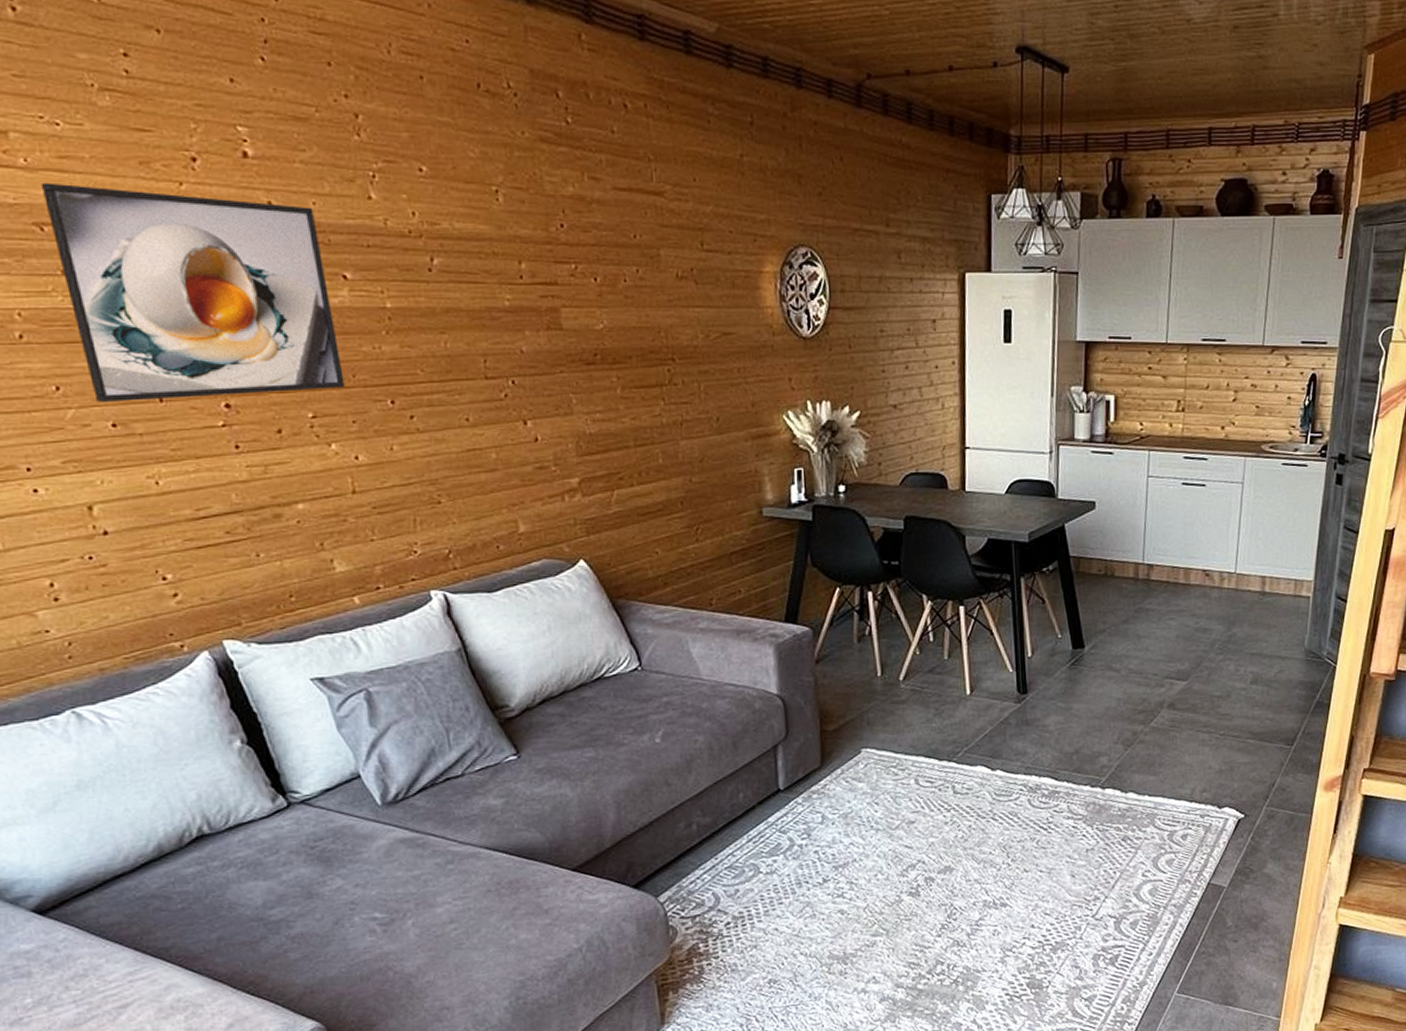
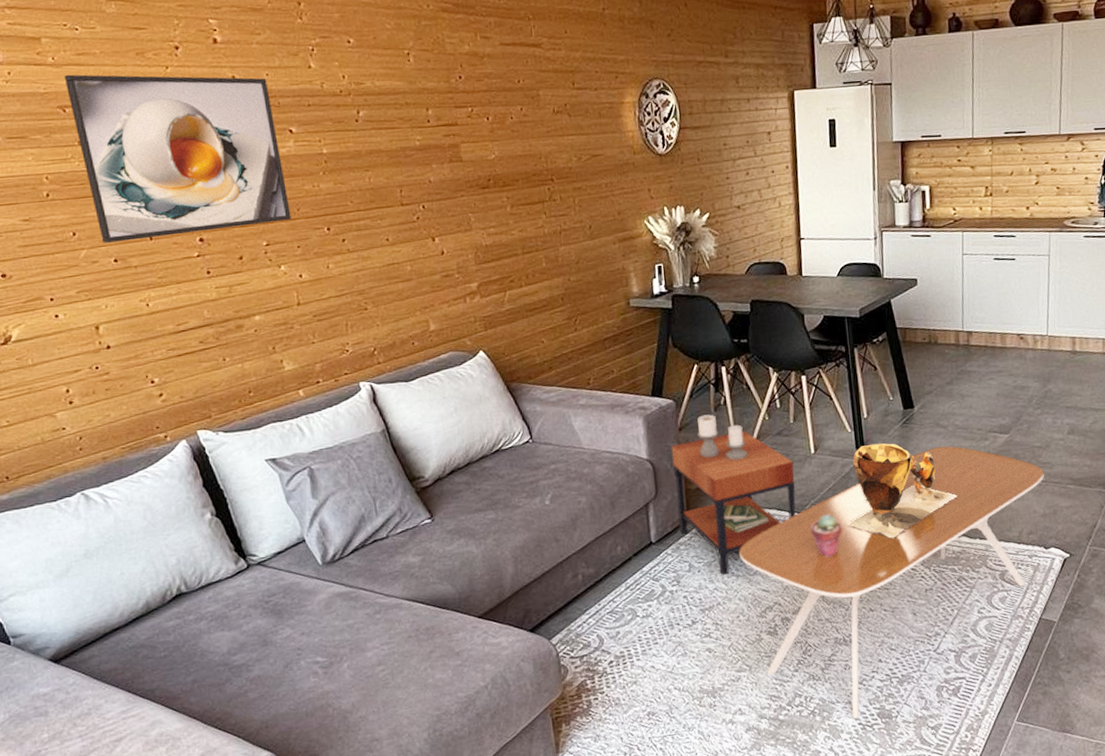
side table: none [806,646,947,828] -> present [671,414,796,575]
coffee table: none [880,692,1223,990] -> present [739,446,1045,719]
potted succulent: none [962,763,998,811] -> present [810,514,842,557]
clay pot: none [1002,685,1127,793] -> present [846,443,958,539]

